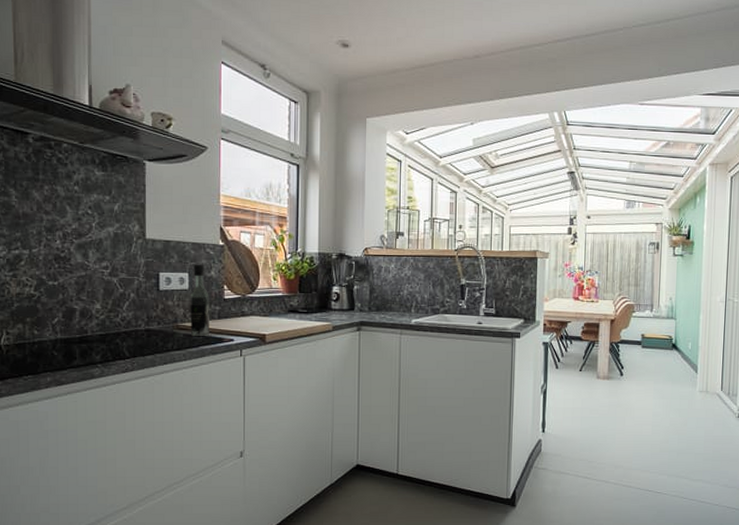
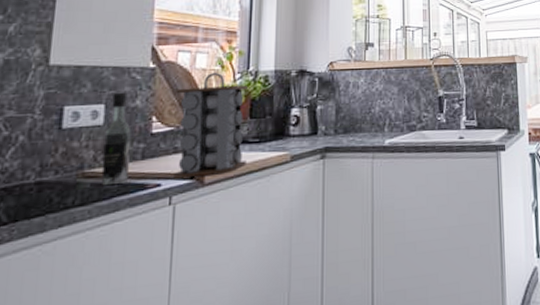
spice rack: none [241,251,297,337] -> present [172,72,248,179]

